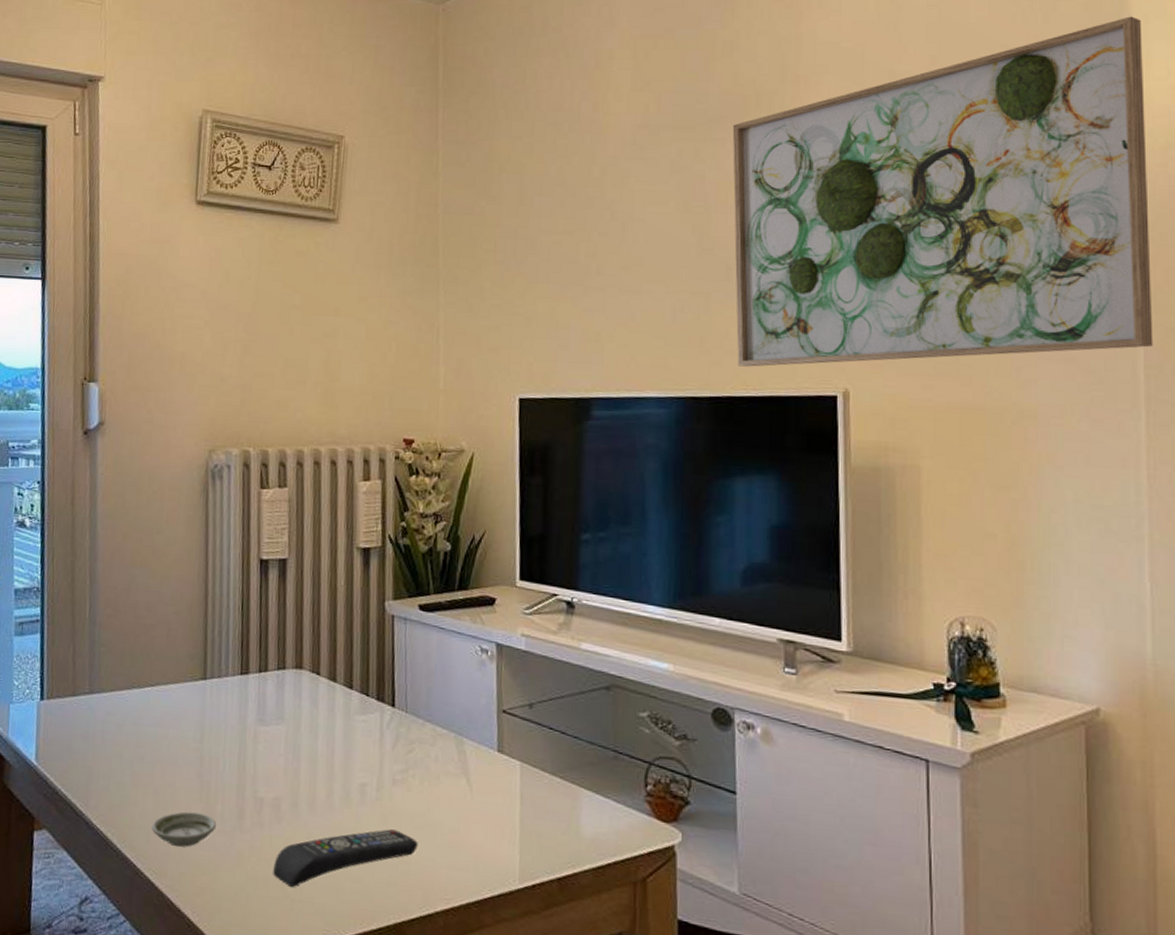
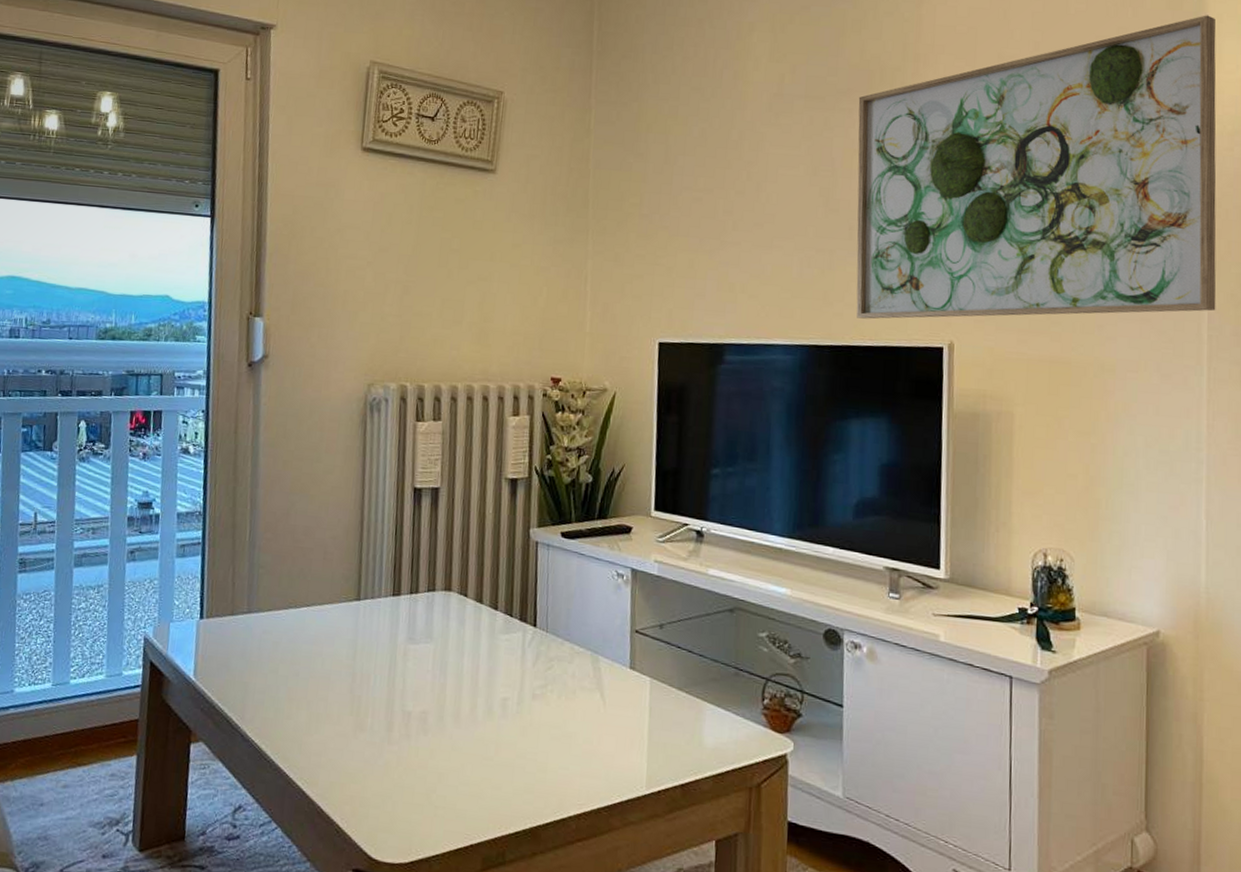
saucer: present [151,811,217,847] -> none [304,724,367,758]
remote control: present [273,829,418,888] -> none [418,740,554,796]

